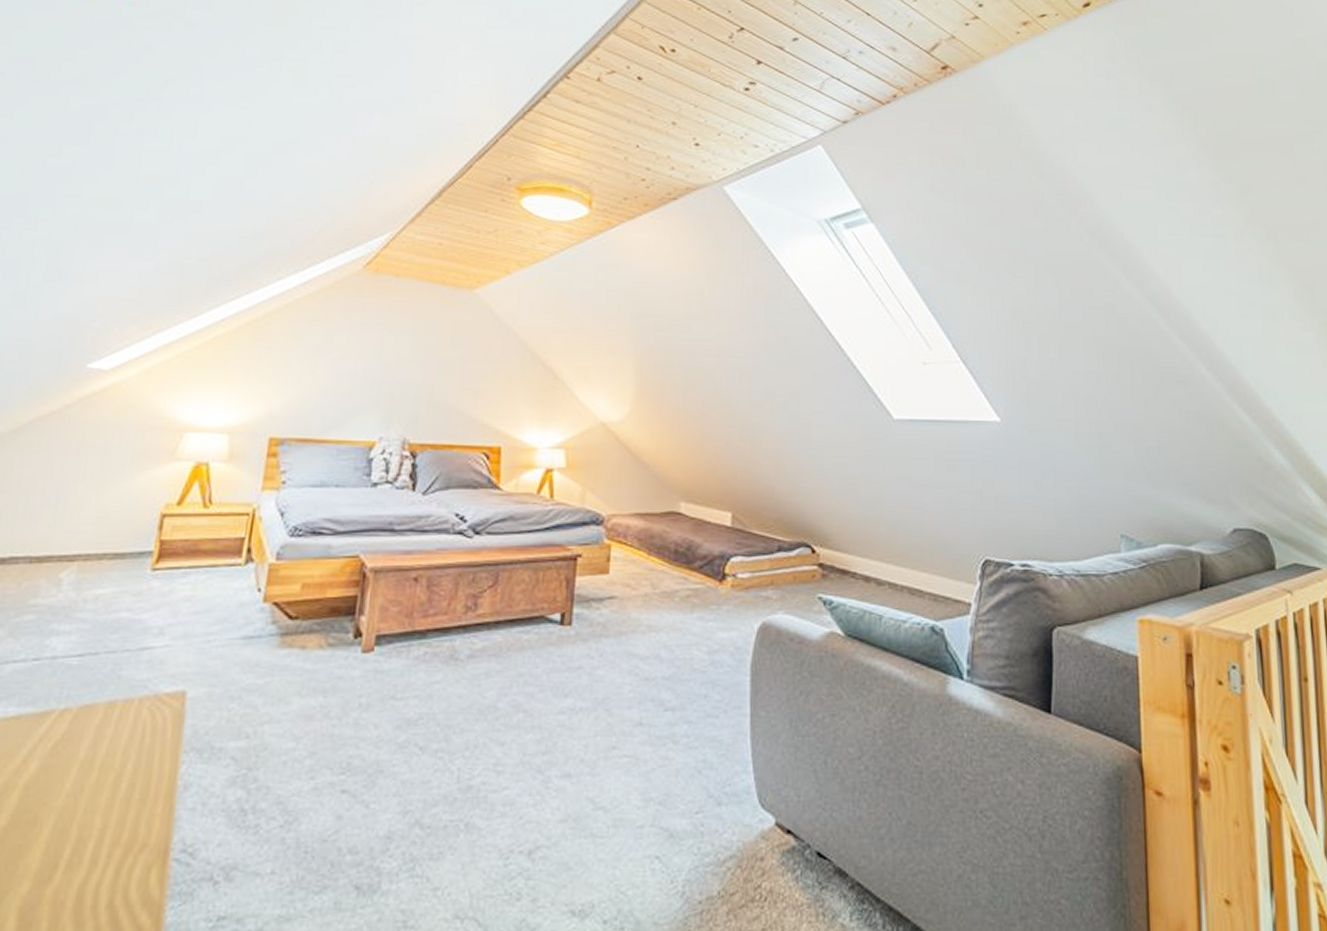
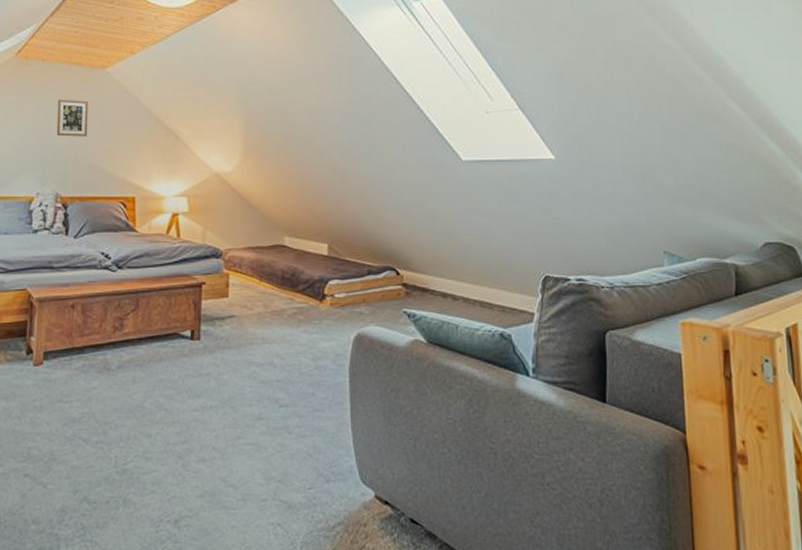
picture frame: none [408,324,450,371] -> present [56,99,88,137]

